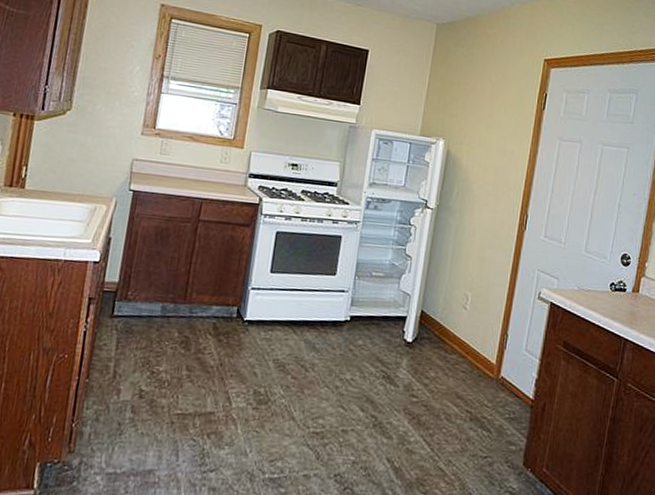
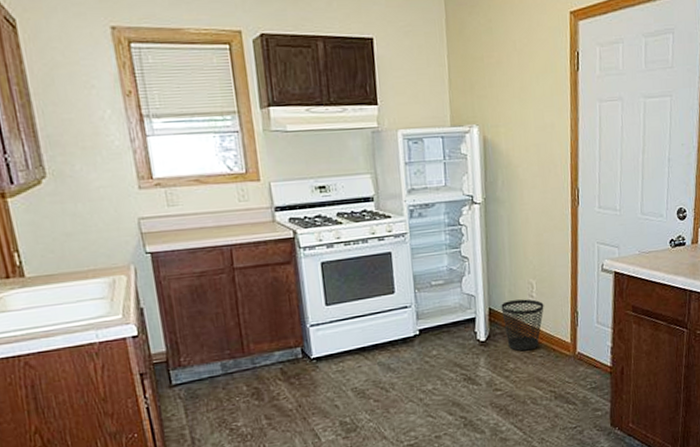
wastebasket: none [433,307,476,363] -> present [501,299,544,351]

